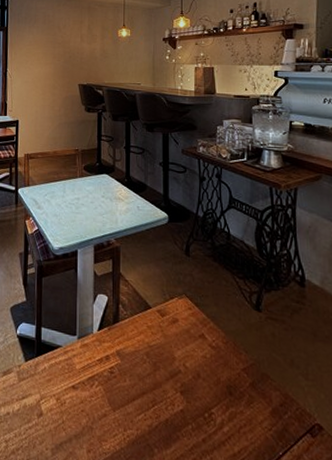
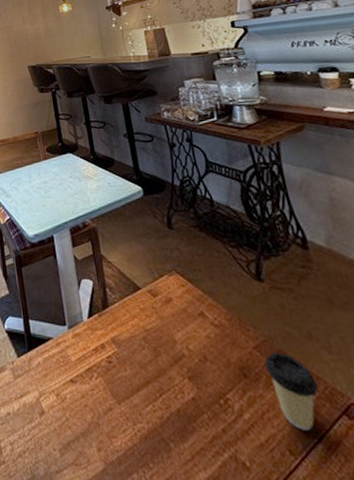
coffee cup: none [250,375,291,445] -> present [264,352,319,431]

